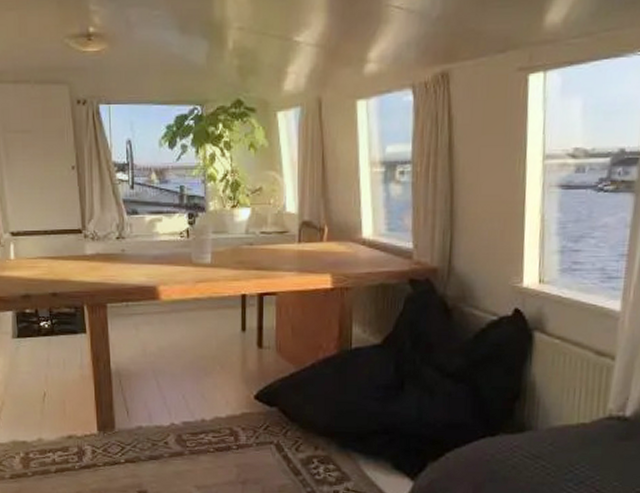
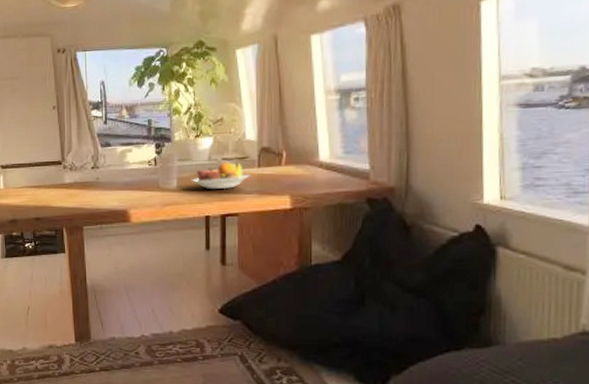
fruit bowl: none [227,236,290,265] -> present [191,162,250,189]

